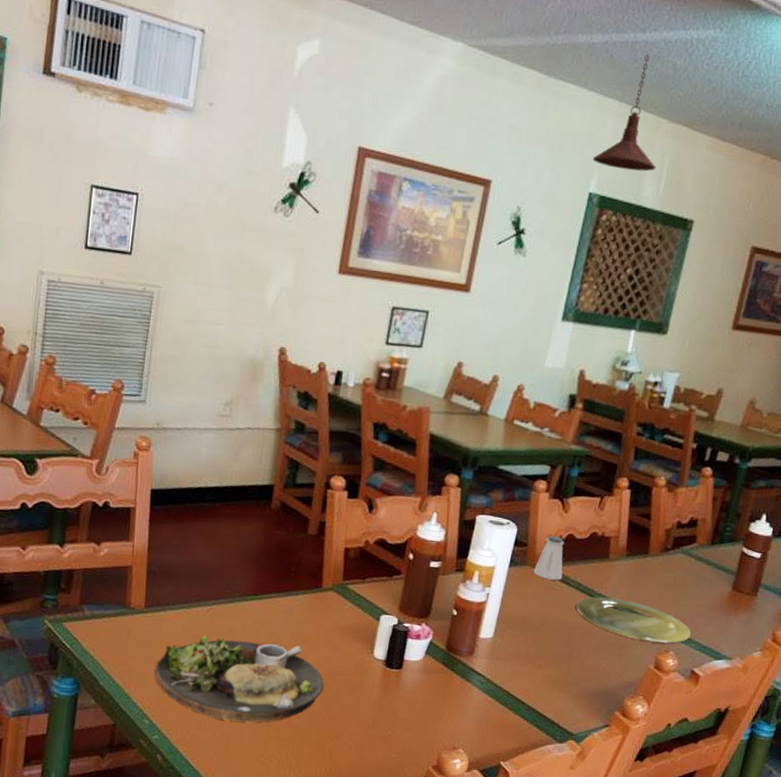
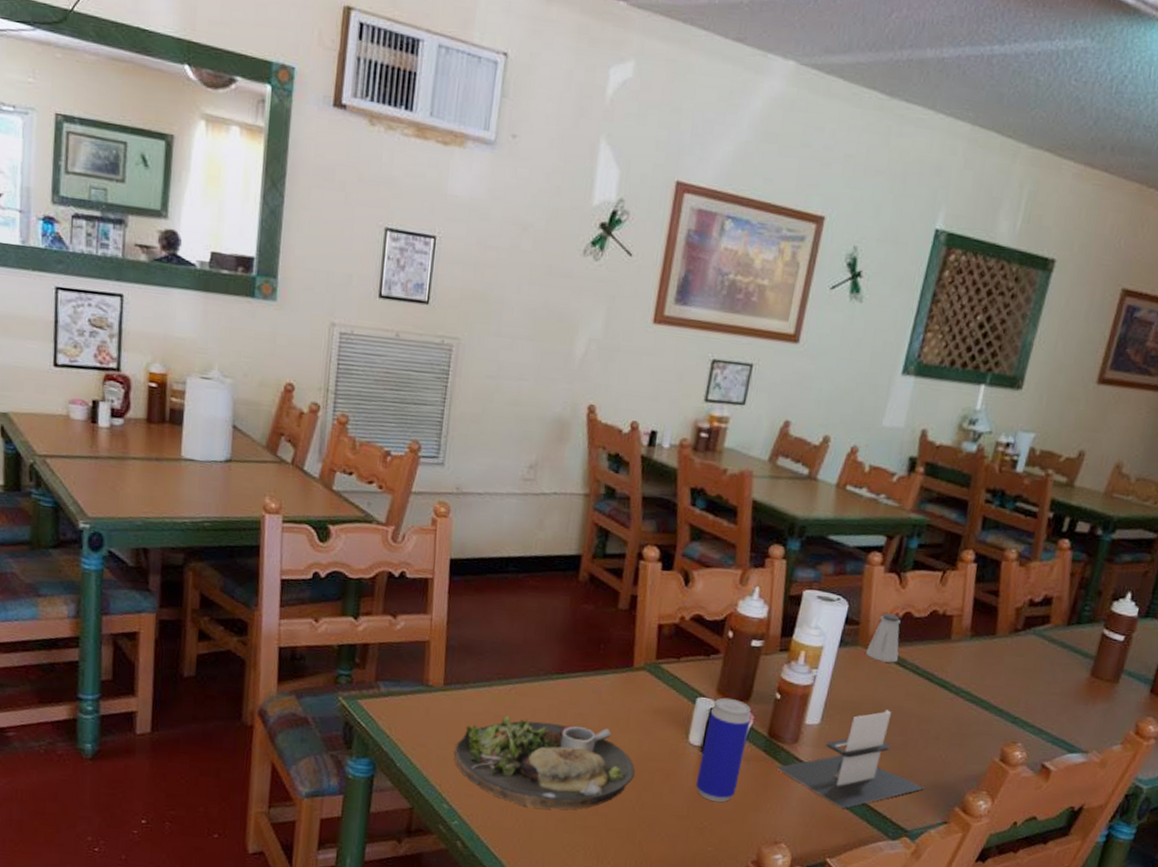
beverage can: none [380,615,431,712] -> present [695,697,751,803]
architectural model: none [453,623,588,715] -> present [775,710,924,809]
plate: present [575,596,691,644] -> none [912,681,1042,734]
pendant light: present [592,54,656,172] -> none [940,70,1013,205]

